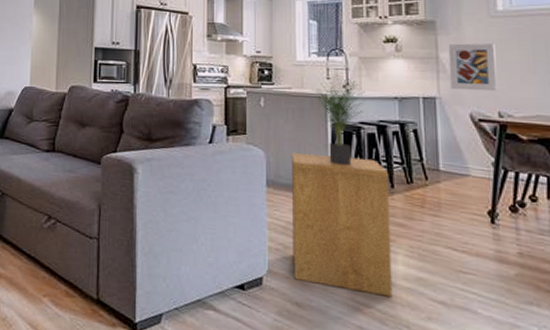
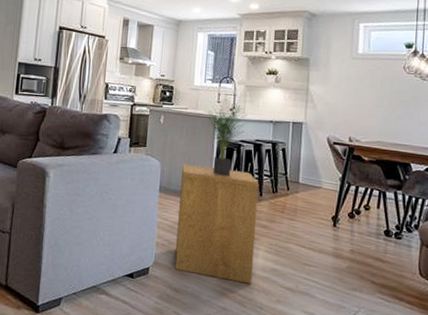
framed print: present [448,42,497,92] -> none [314,78,353,120]

